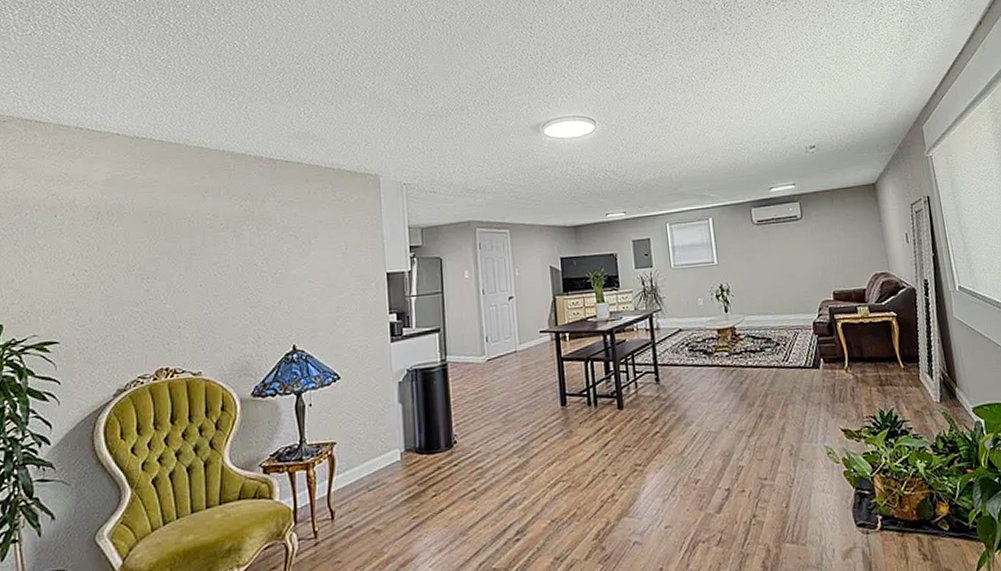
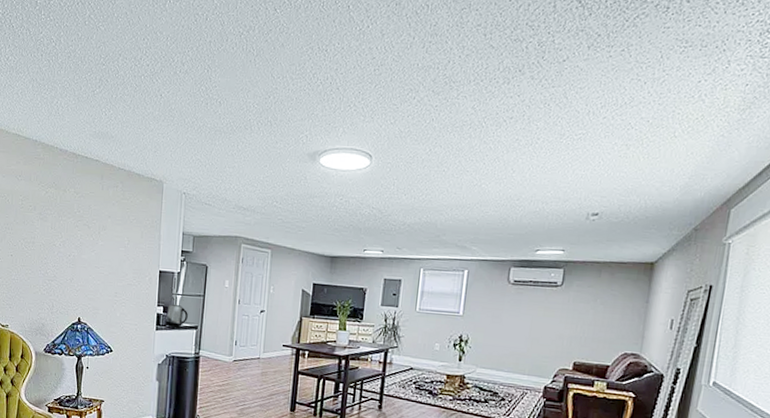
kettle: none [401,307,427,336] -> present [165,303,188,329]

